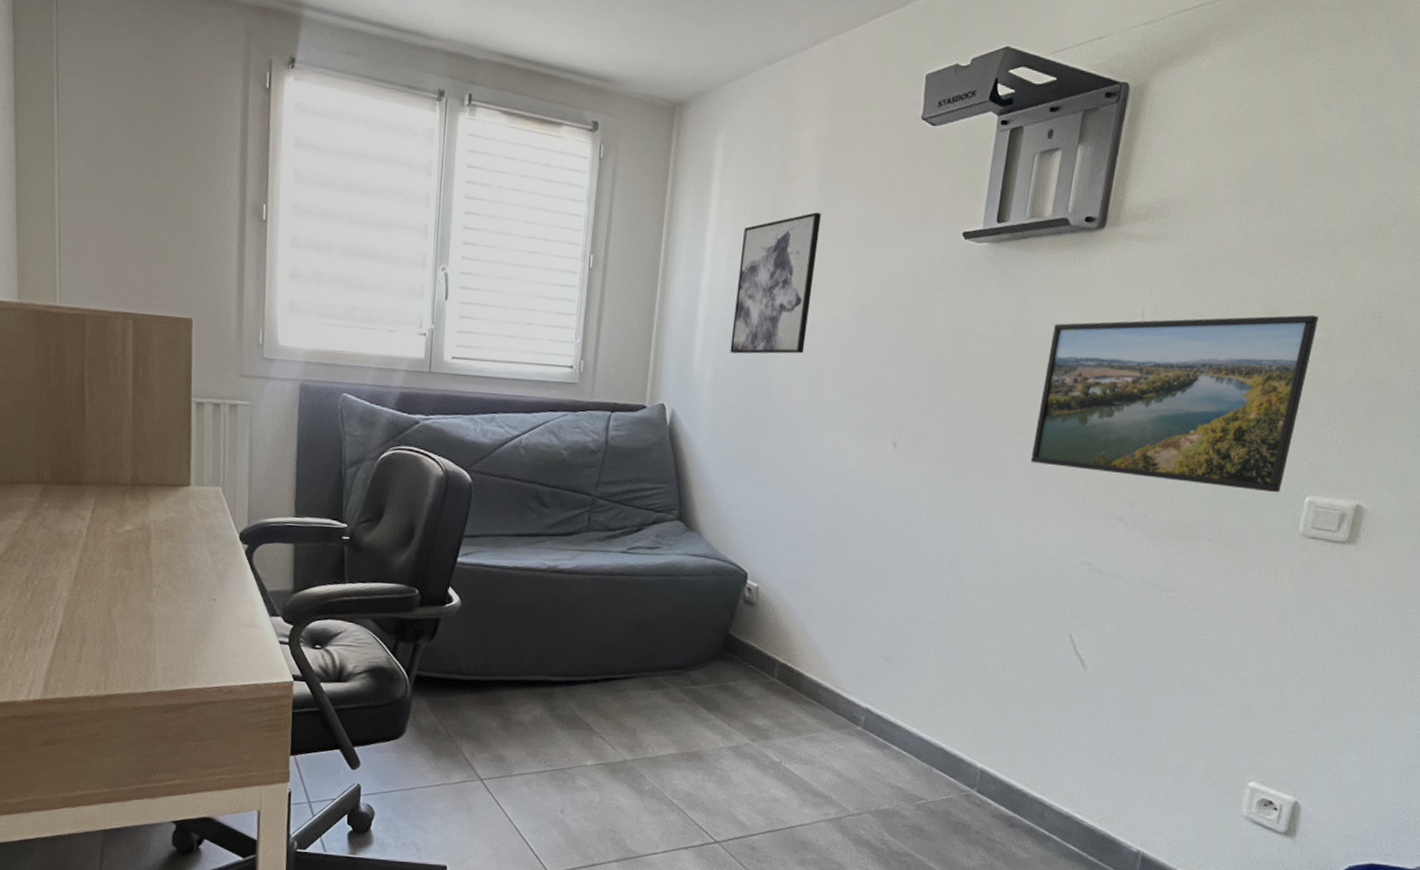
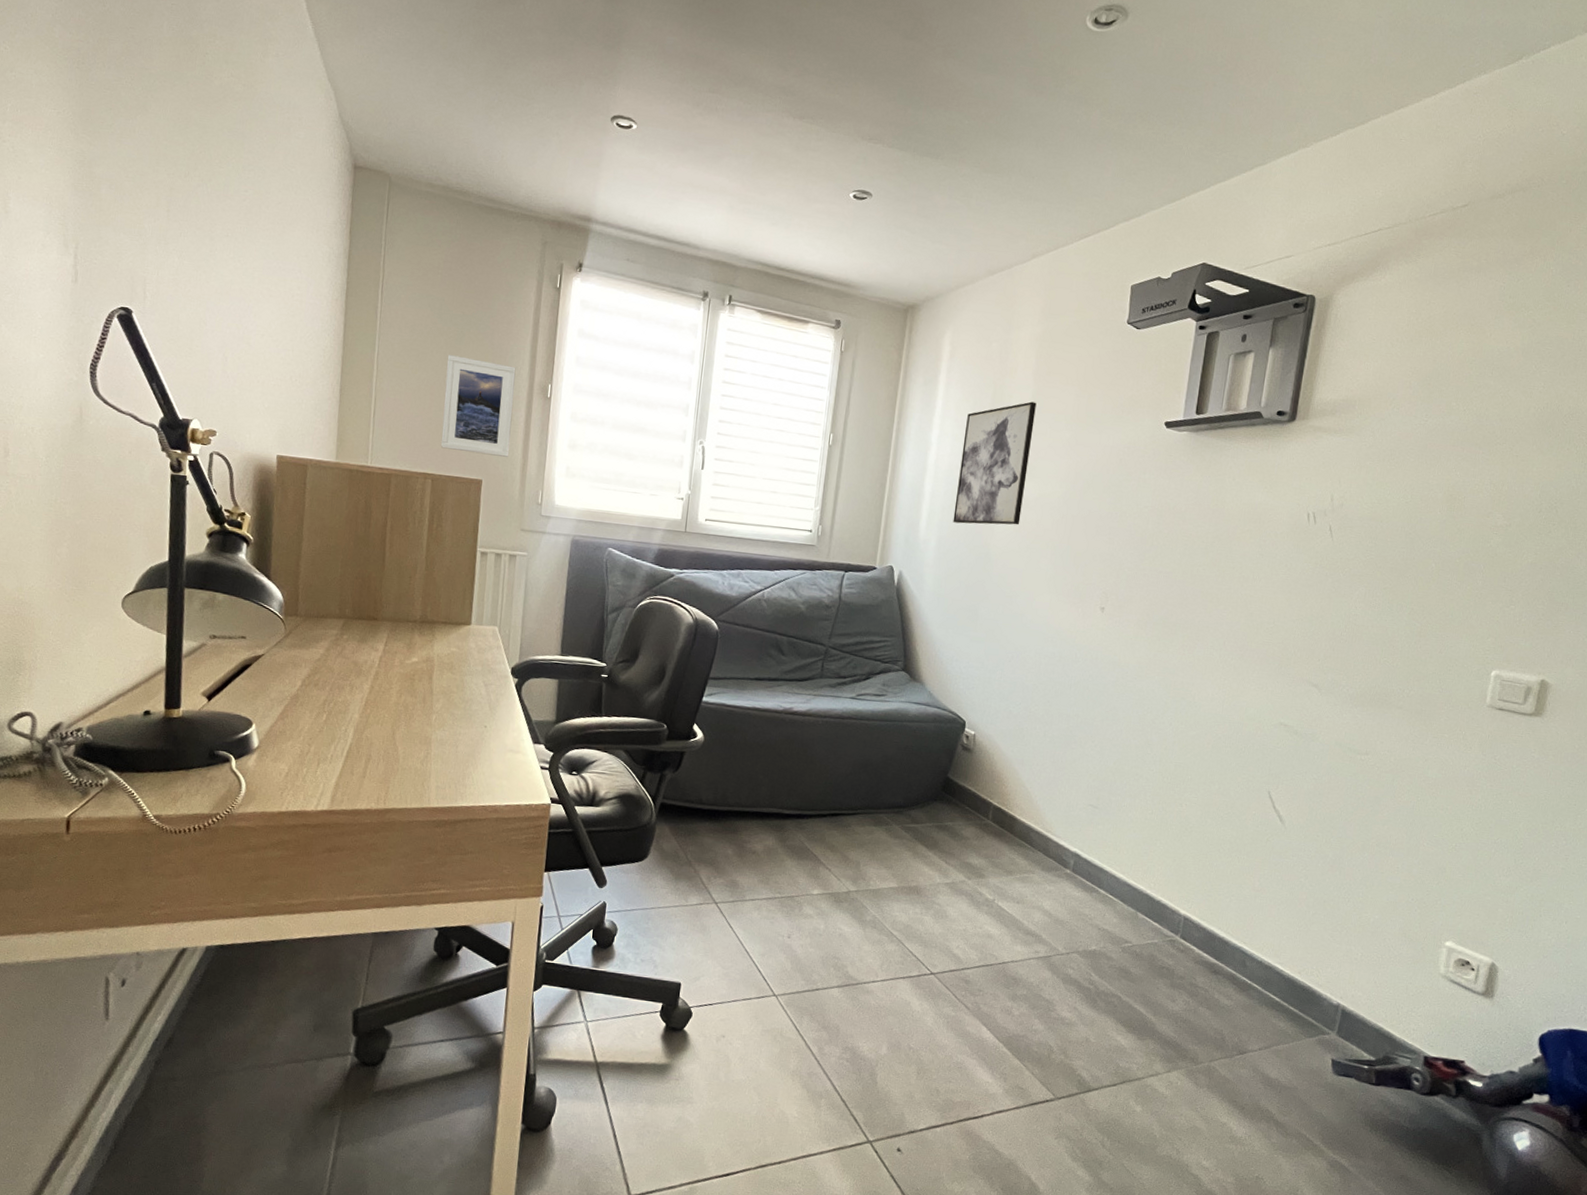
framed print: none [140,171,224,291] -> present [440,355,516,457]
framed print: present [1031,314,1319,493] -> none [1229,503,1498,666]

